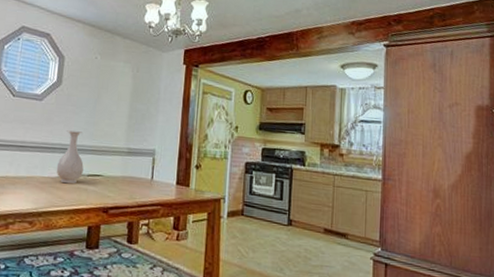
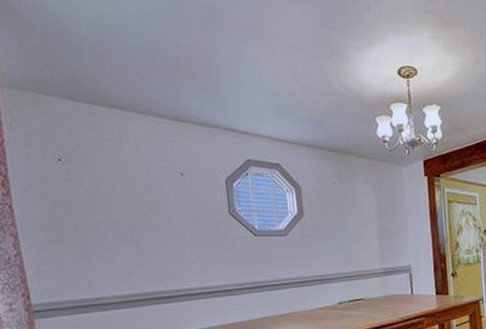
vase: present [56,130,84,184] -> none [316,260,344,313]

